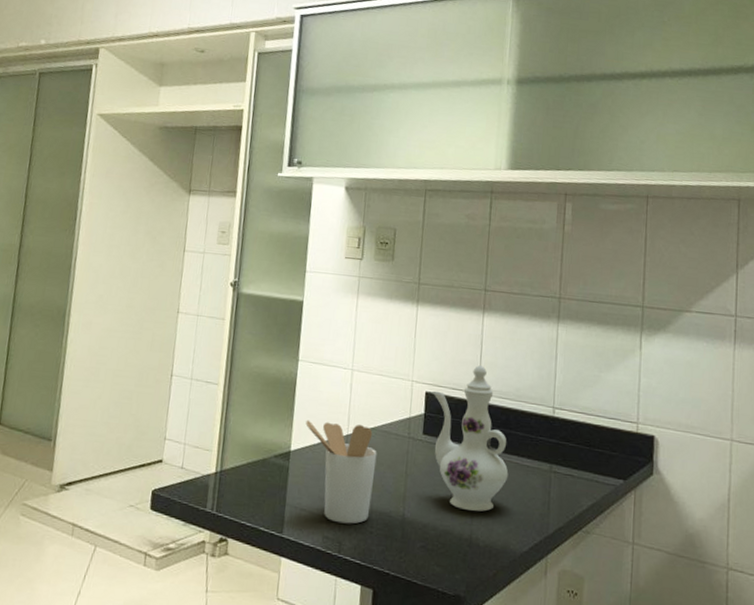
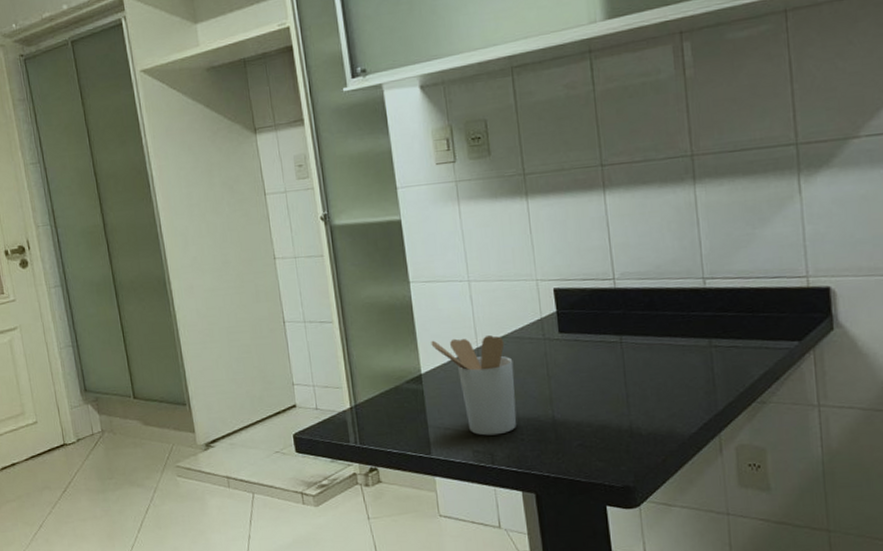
ewer: present [432,365,509,512] -> none [560,249,663,402]

